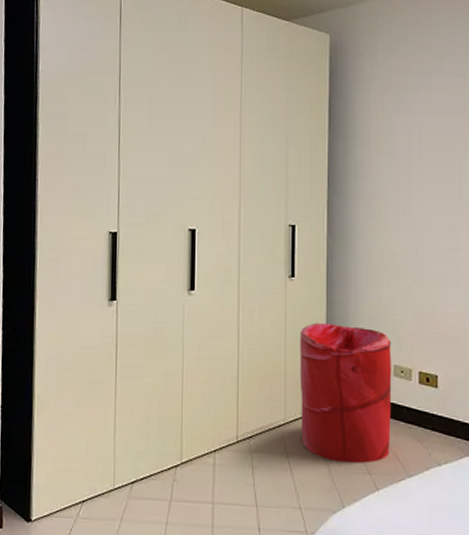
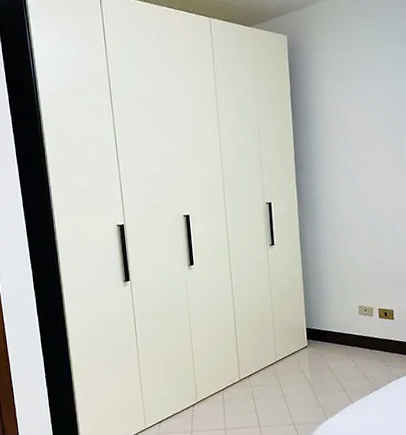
laundry hamper: present [300,322,392,464] -> none [282,279,360,386]

